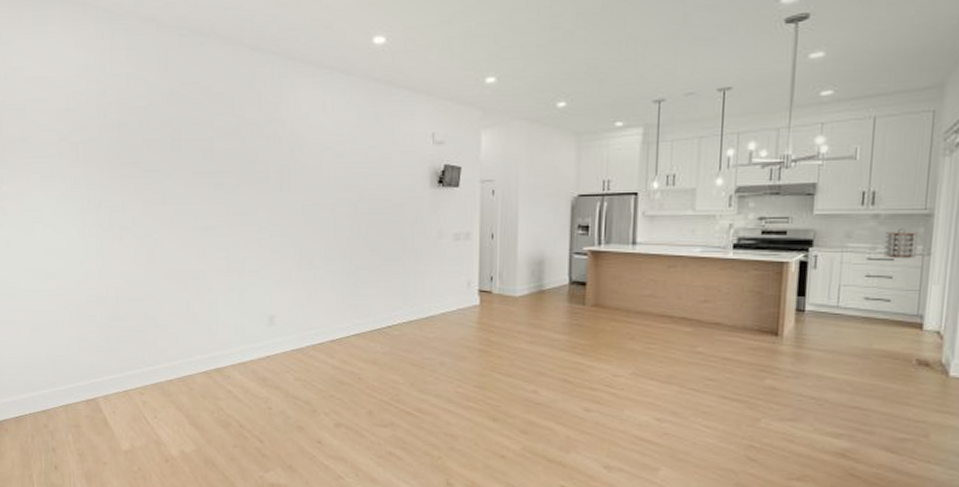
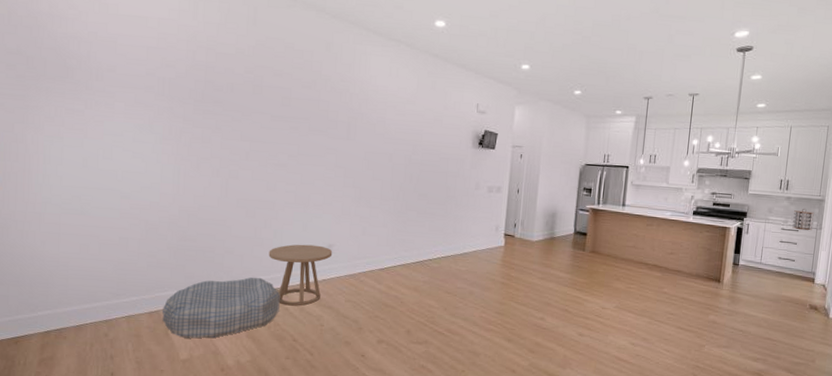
dog bed: none [99,357,222,427] -> present [162,277,280,339]
side table: none [204,317,275,388] -> present [268,244,333,306]

